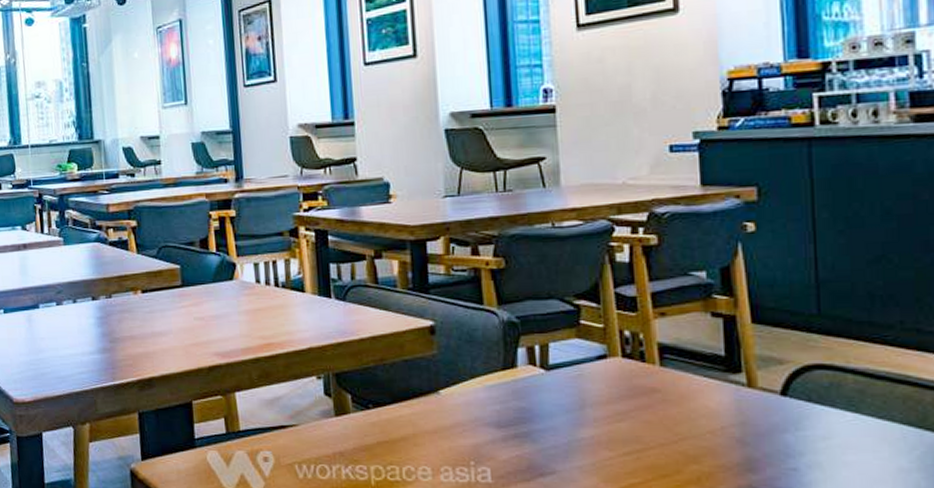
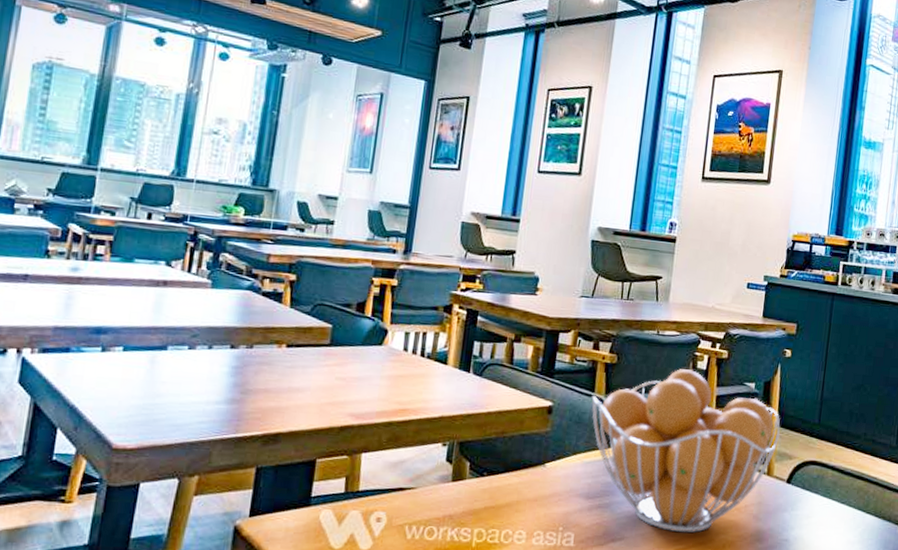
fruit basket: none [480,264,757,464] -> present [591,369,781,533]

